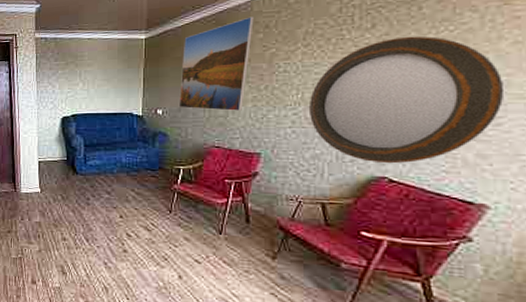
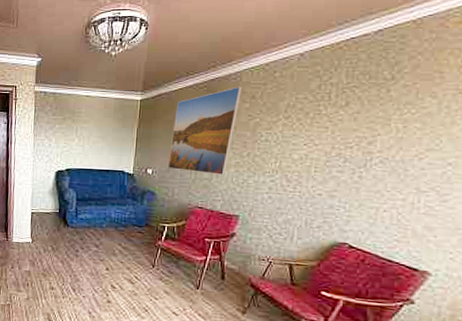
home mirror: present [310,36,505,164] -> none [285,116,453,232]

